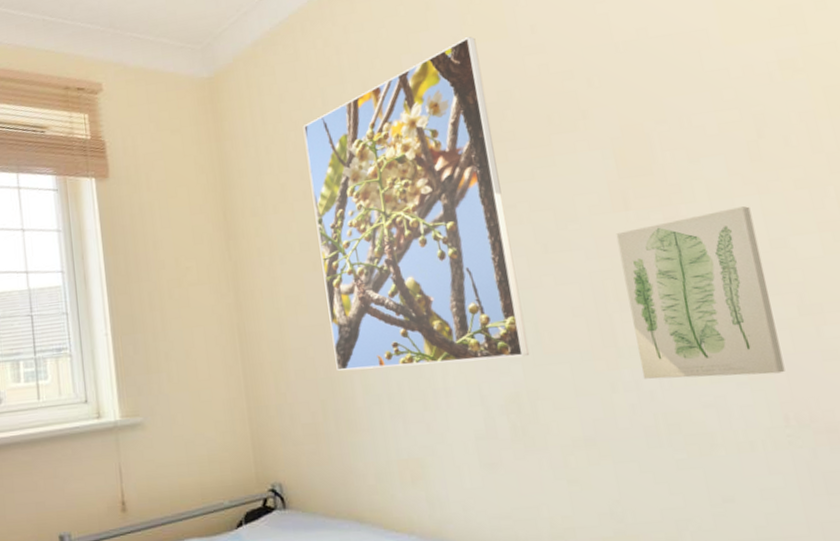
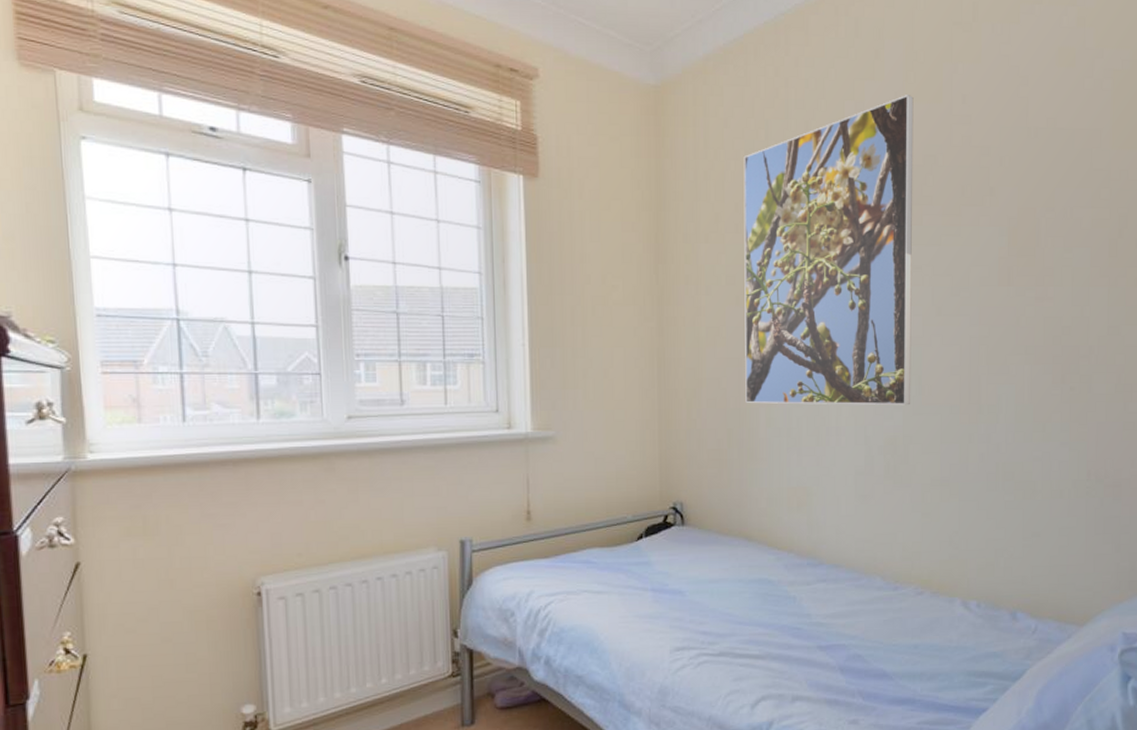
wall art: present [616,206,785,379] -> none [994,295,1100,438]

